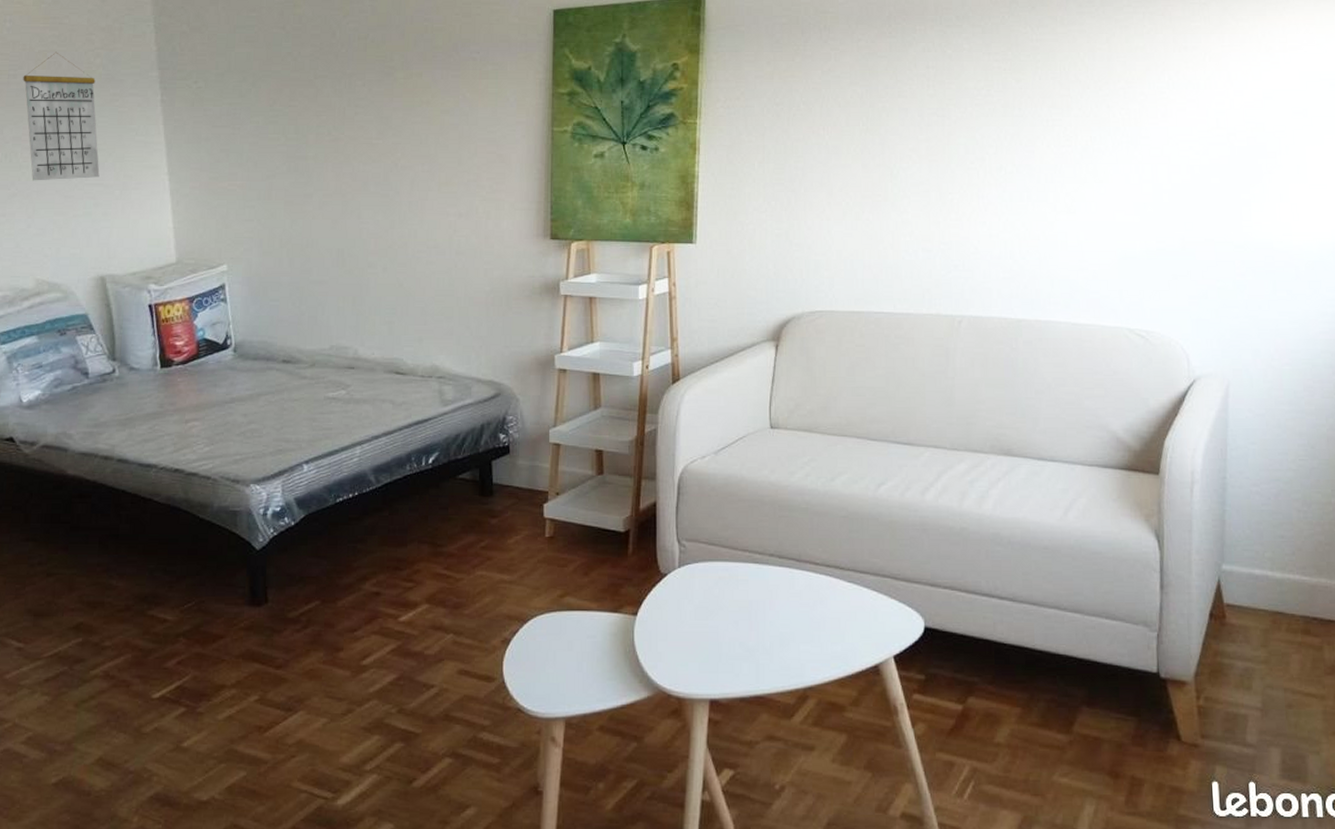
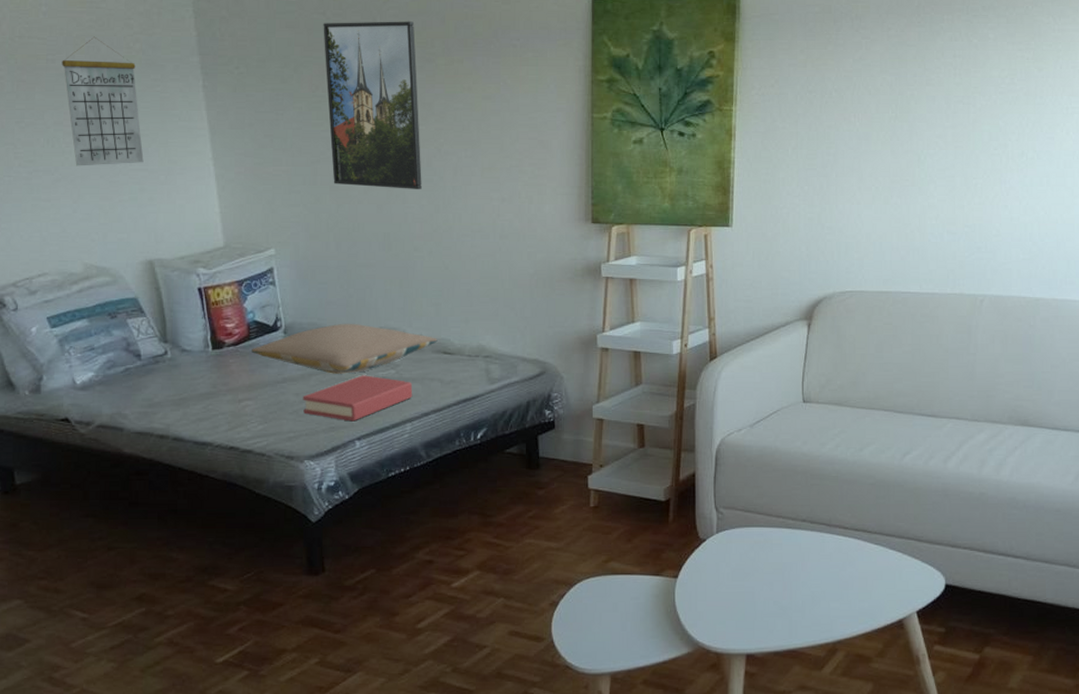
pillow: none [200,341,390,394] -> present [252,323,438,374]
hardback book: none [250,395,364,444] -> present [302,375,413,422]
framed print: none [282,35,378,204] -> present [323,21,422,189]

